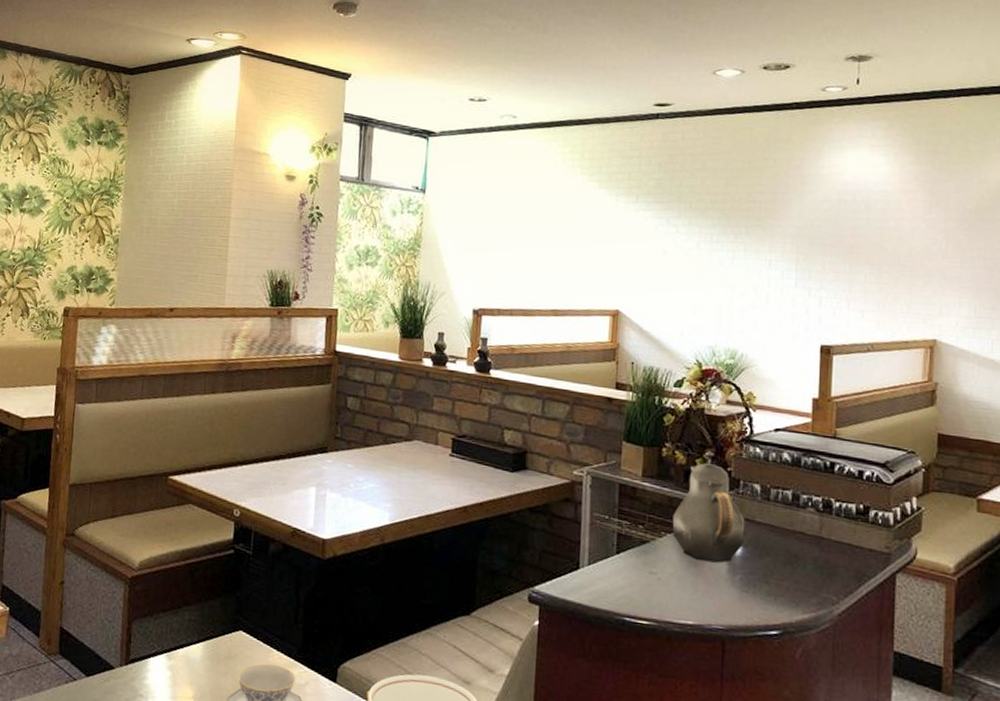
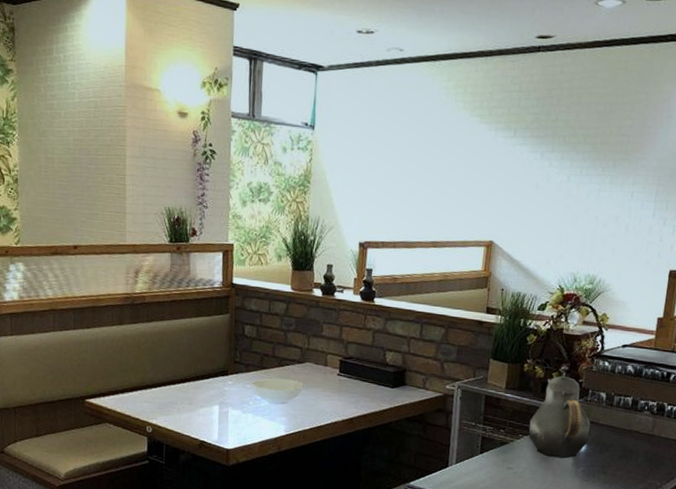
bowl: none [353,457,411,488] -> present [252,378,304,405]

